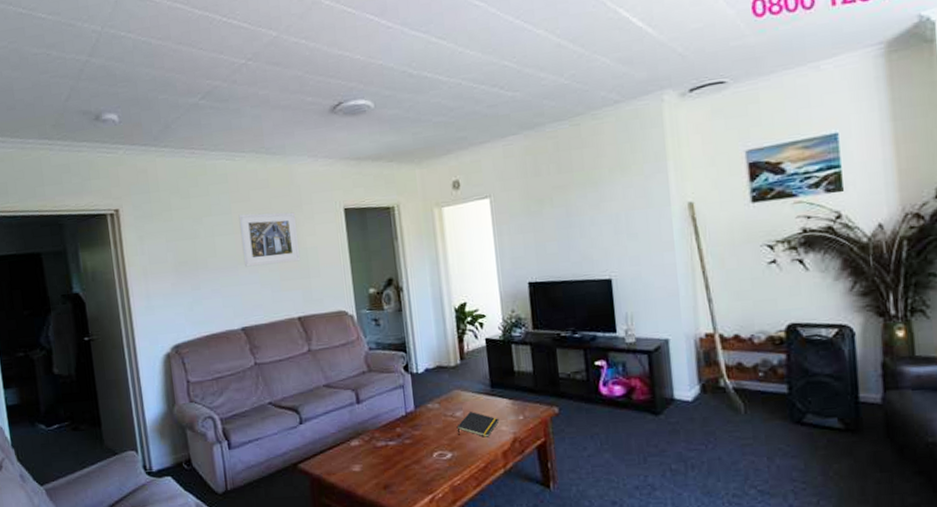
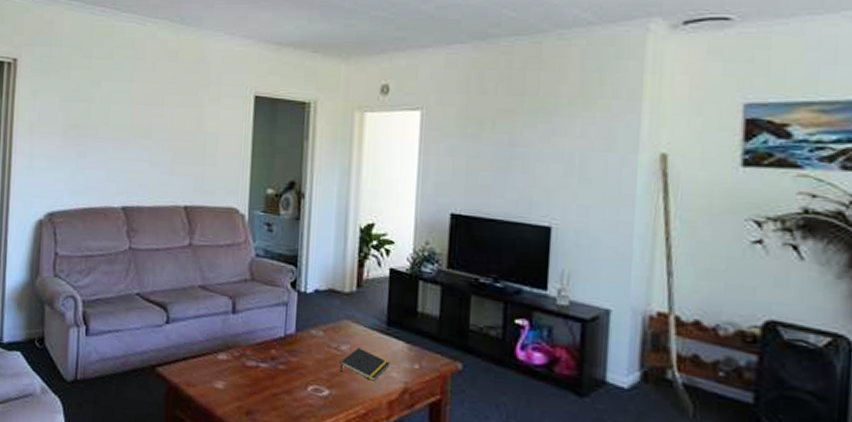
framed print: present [238,212,301,267] -> none [136,84,201,145]

